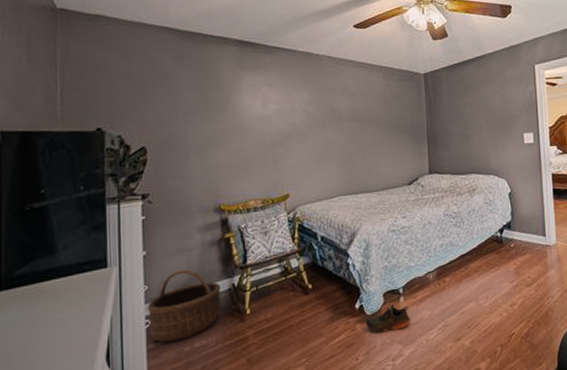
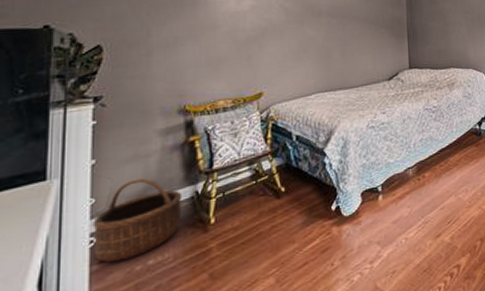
athletic shoe: present [365,304,411,333] -> none [342,203,390,235]

